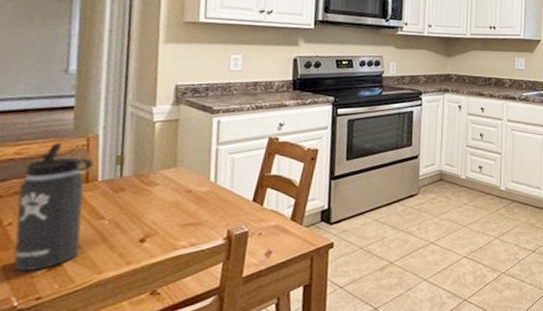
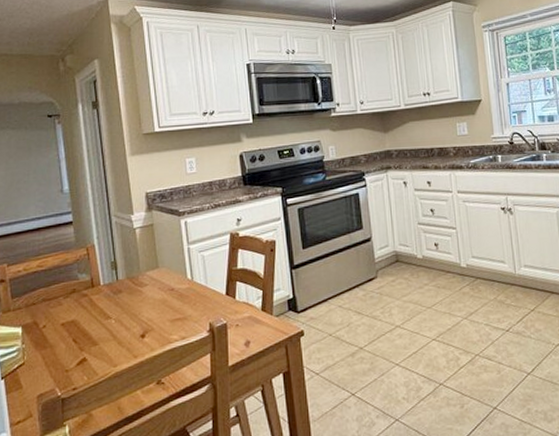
thermos bottle: present [13,143,93,271] -> none [46,255,96,366]

